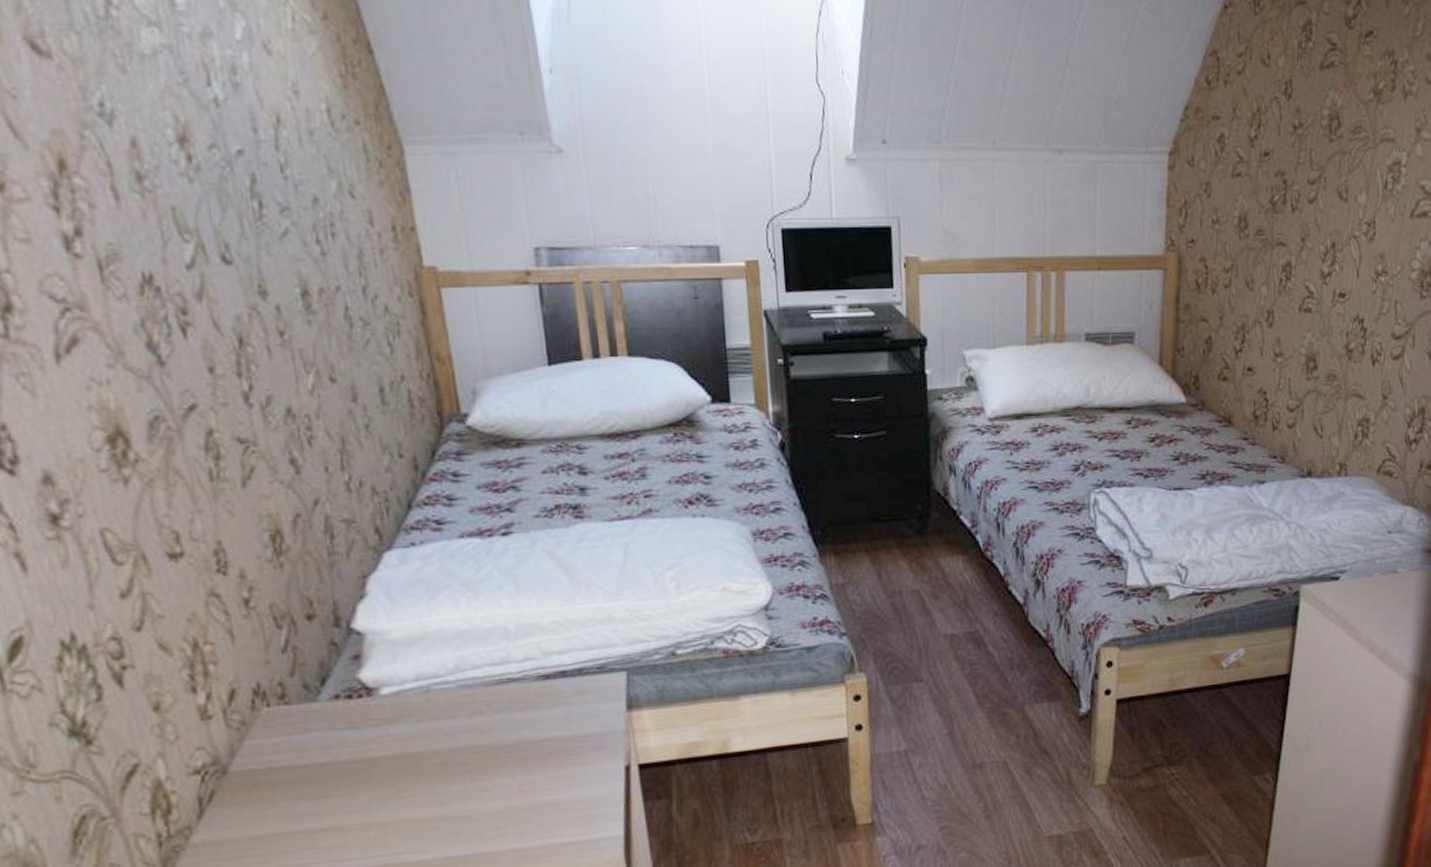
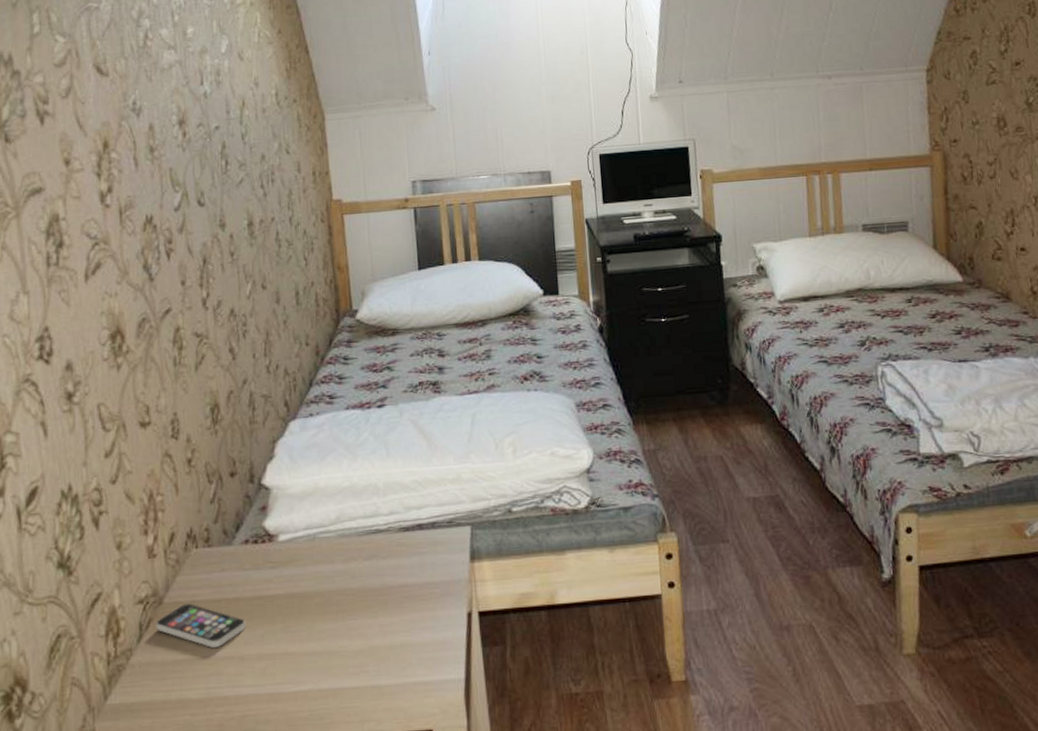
smartphone: none [221,771,345,821] -> present [156,603,246,649]

